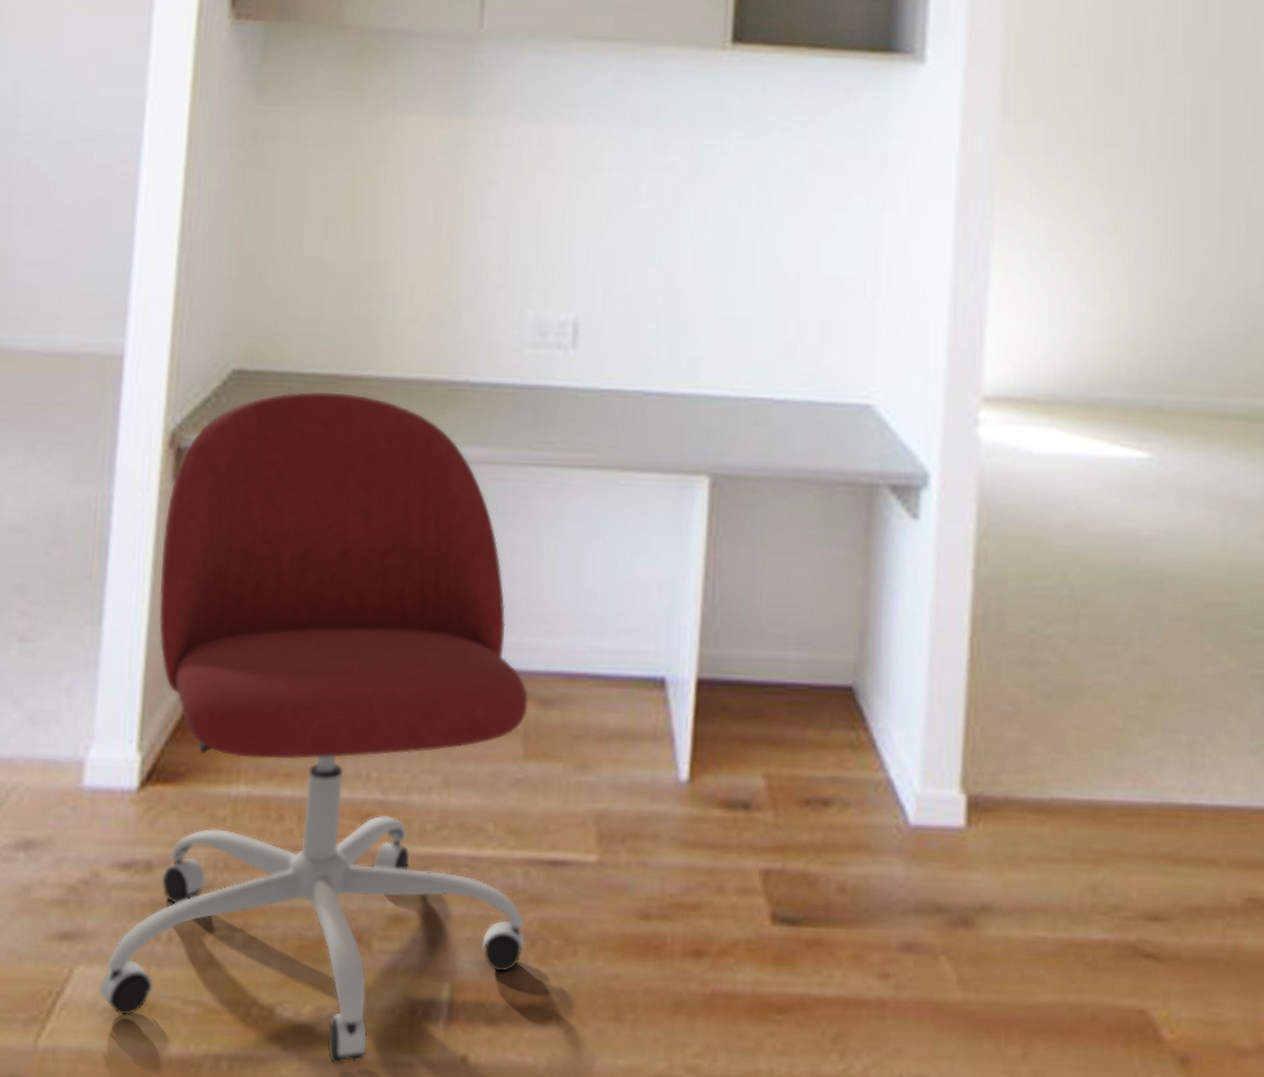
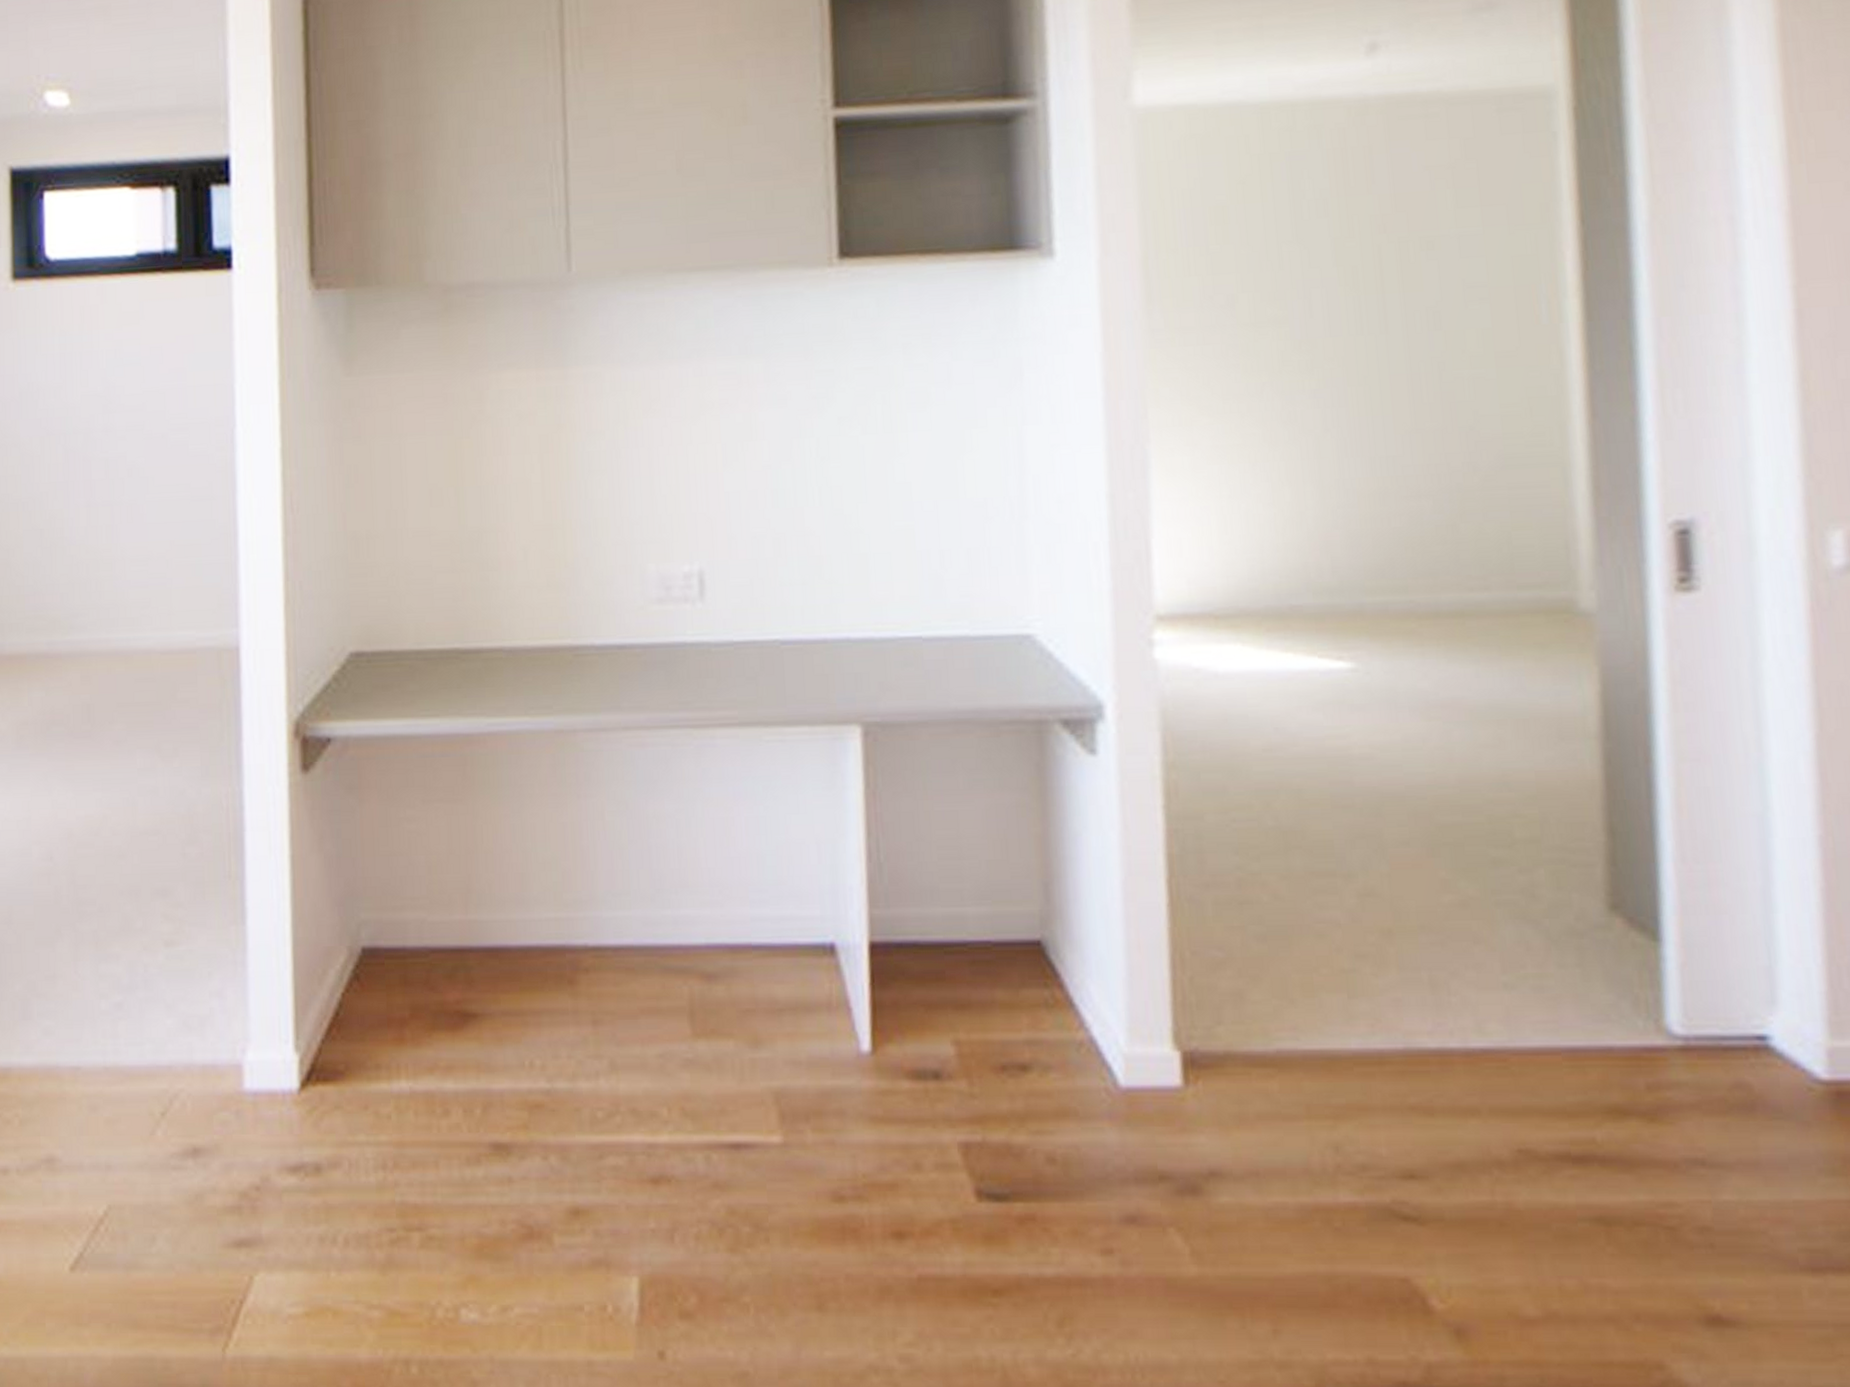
office chair: present [99,391,529,1065] -> none [281,667,714,1365]

